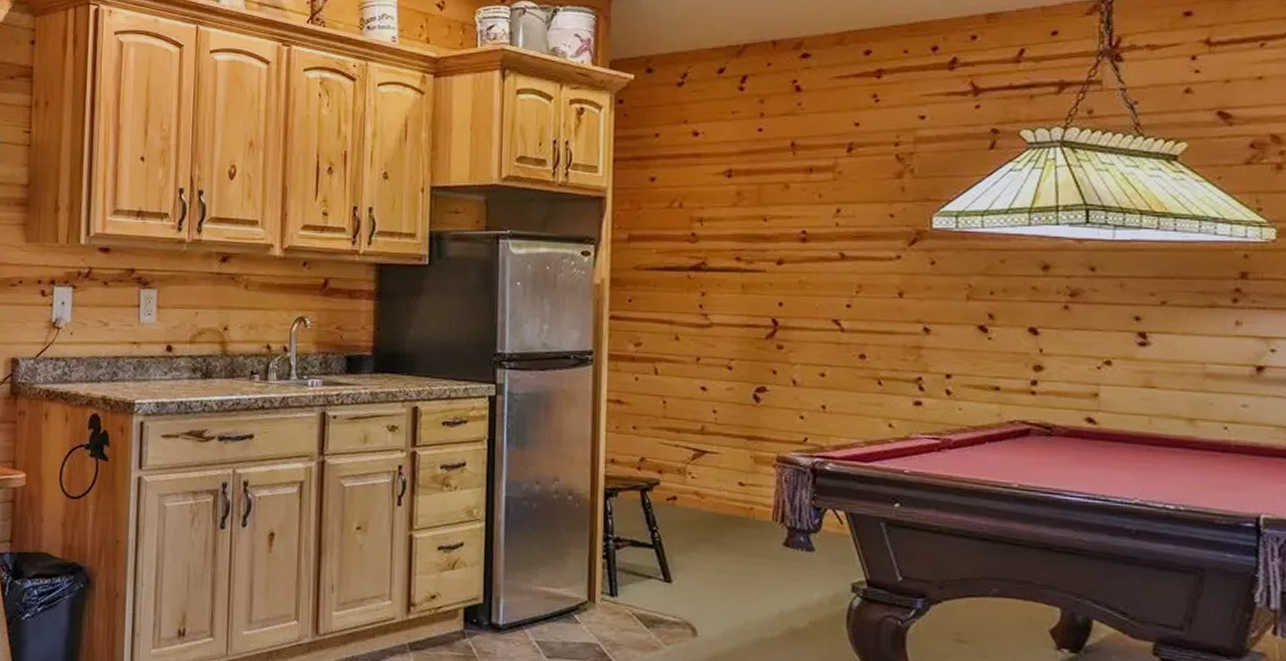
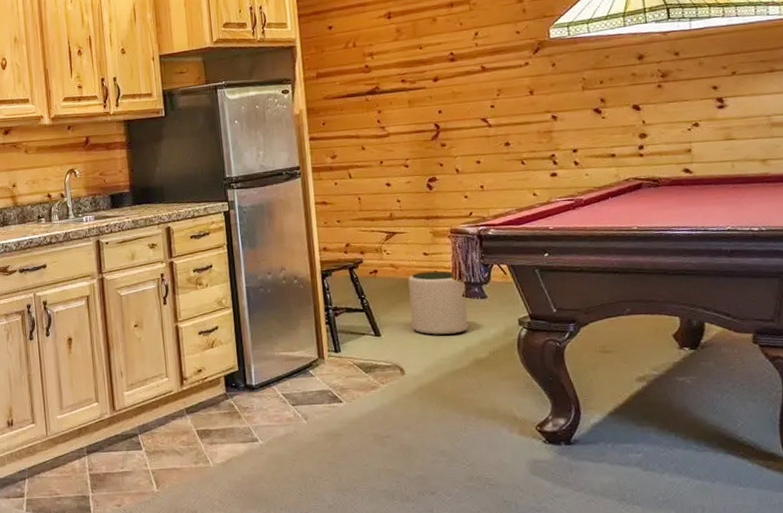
plant pot: none [714,506,787,593] -> present [408,270,469,336]

